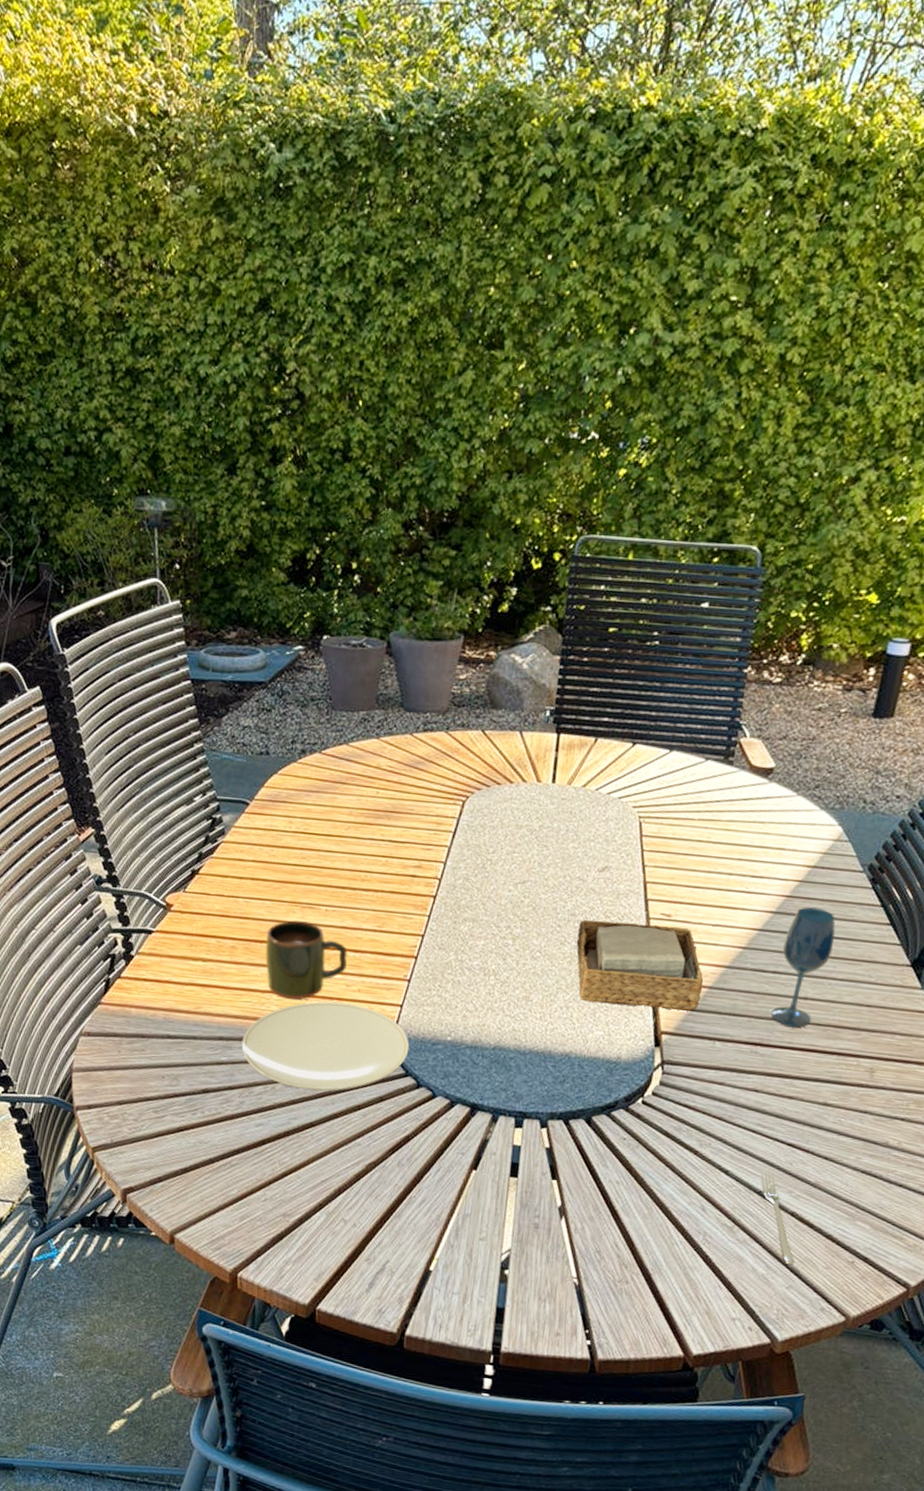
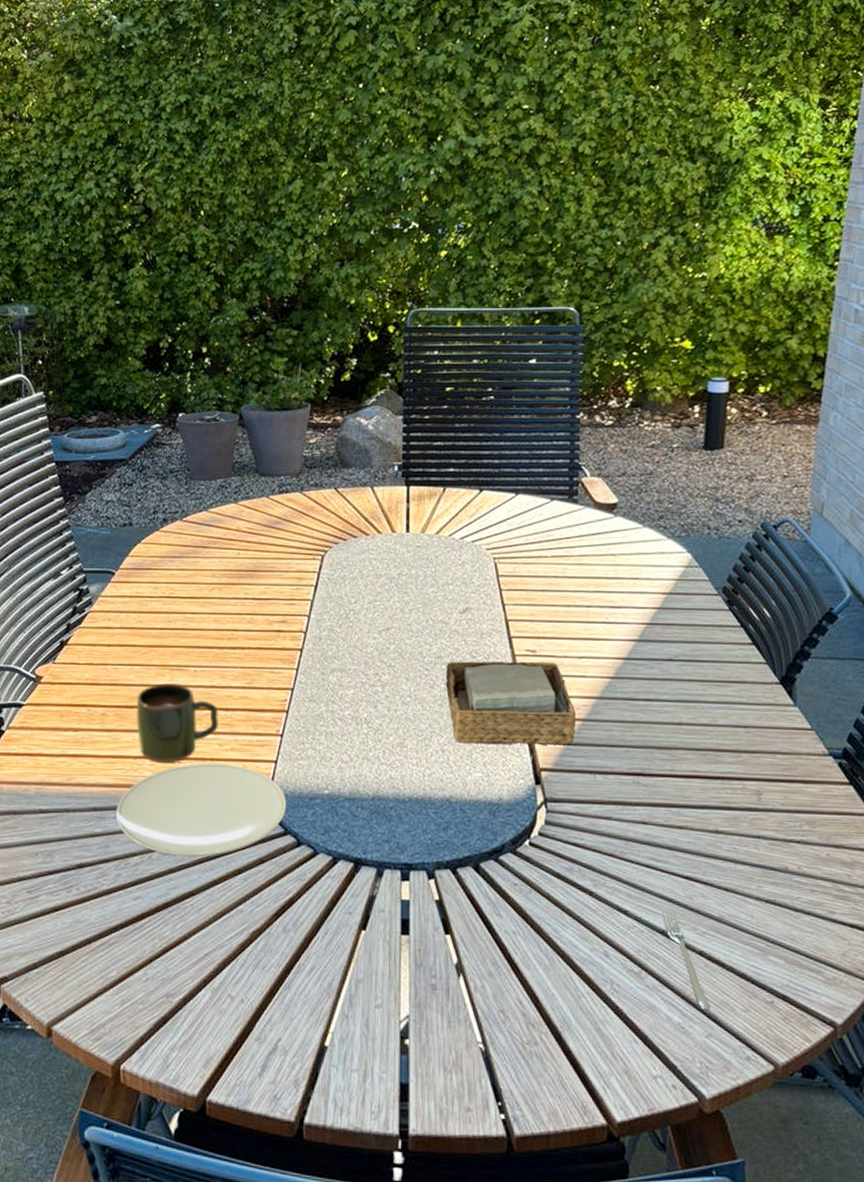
wineglass: present [770,907,836,1027] -> none [647,633,701,754]

